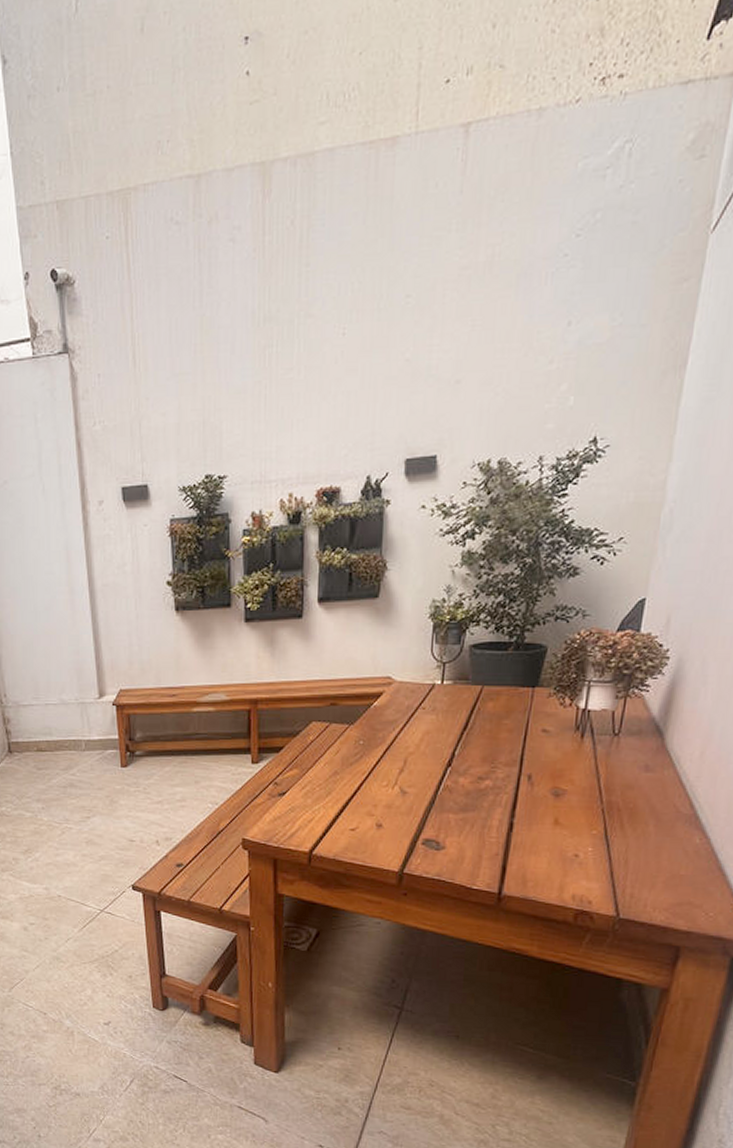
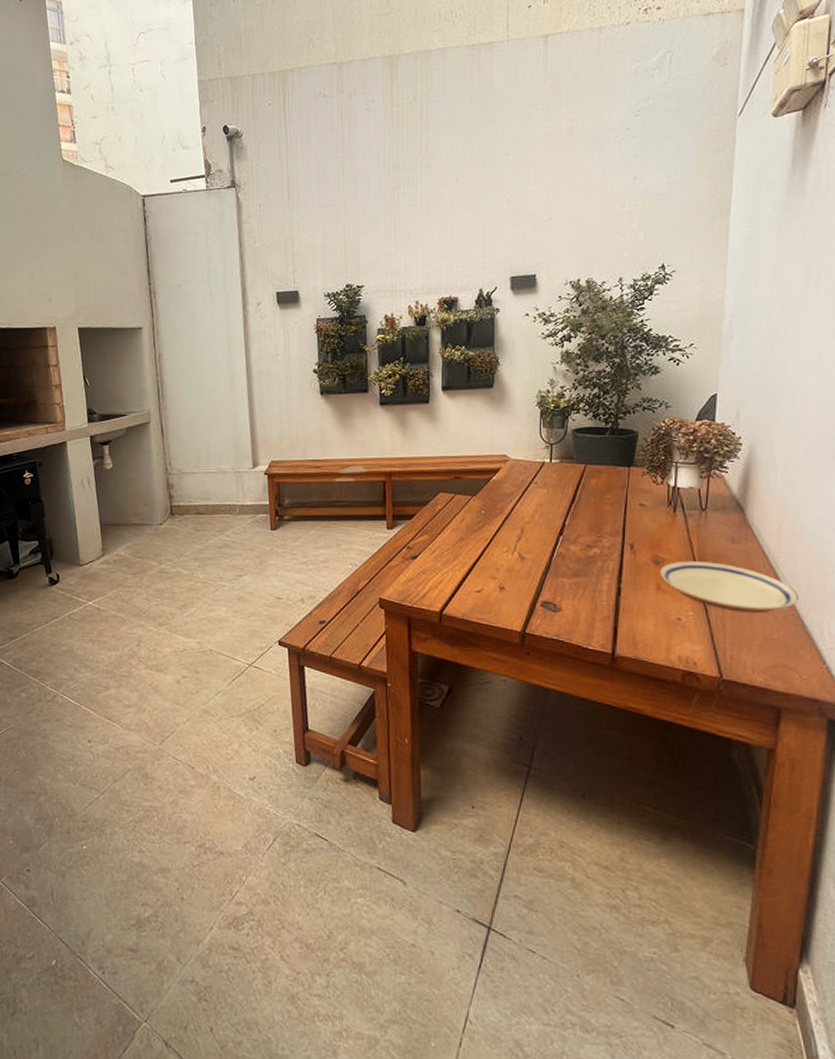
plate: none [559,792,714,848] -> present [660,561,797,613]

